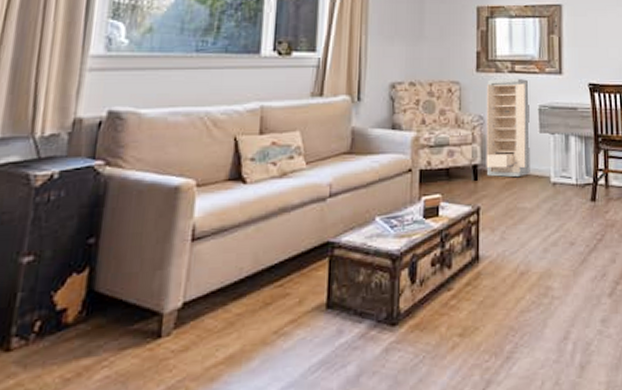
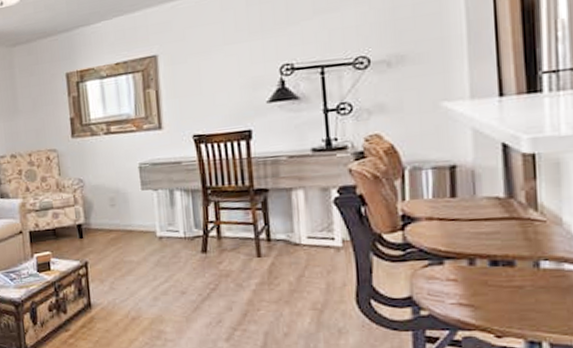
storage cabinet: present [486,78,530,178] -> none [83,138,135,234]

